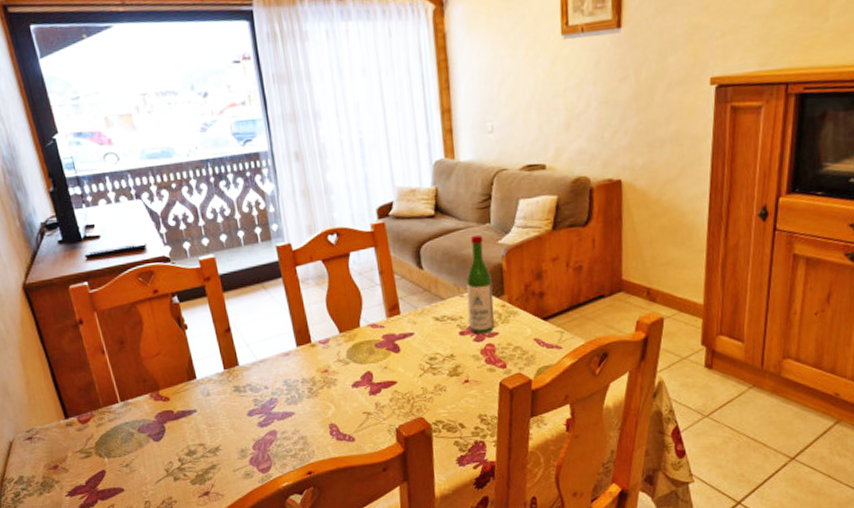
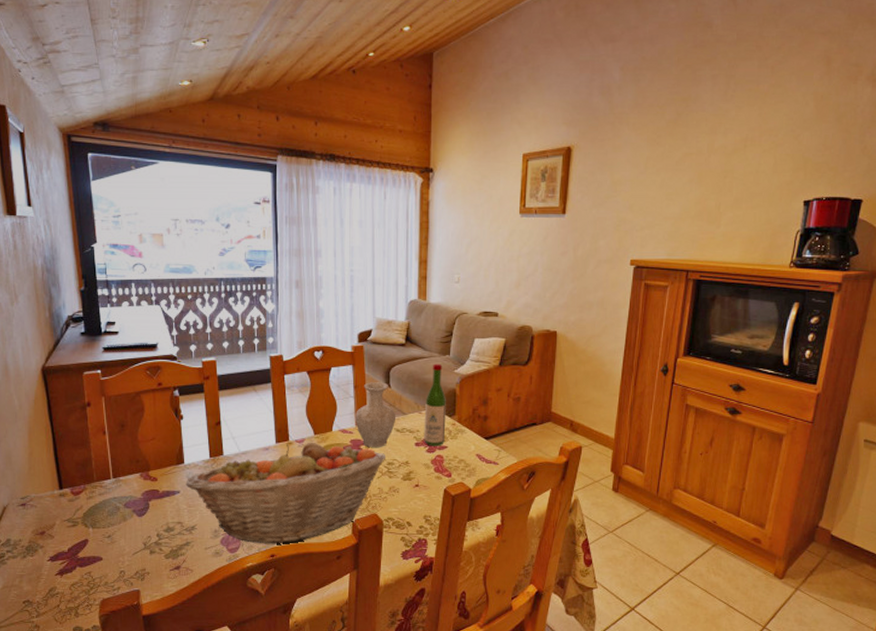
fruit basket: none [201,341,426,460] -> present [185,442,385,544]
vase: none [385,264,434,342] -> present [355,382,396,447]

